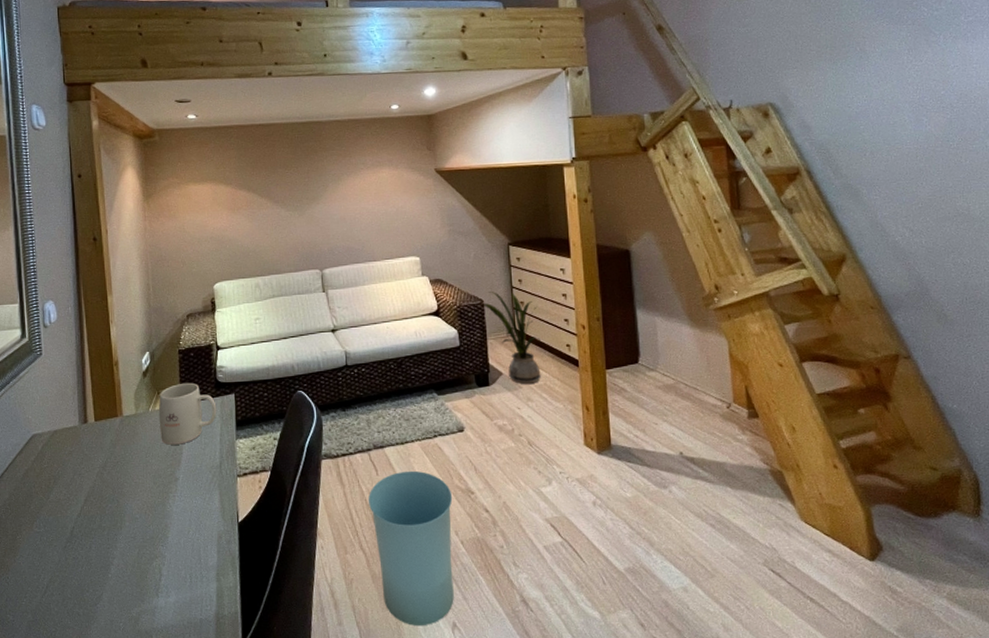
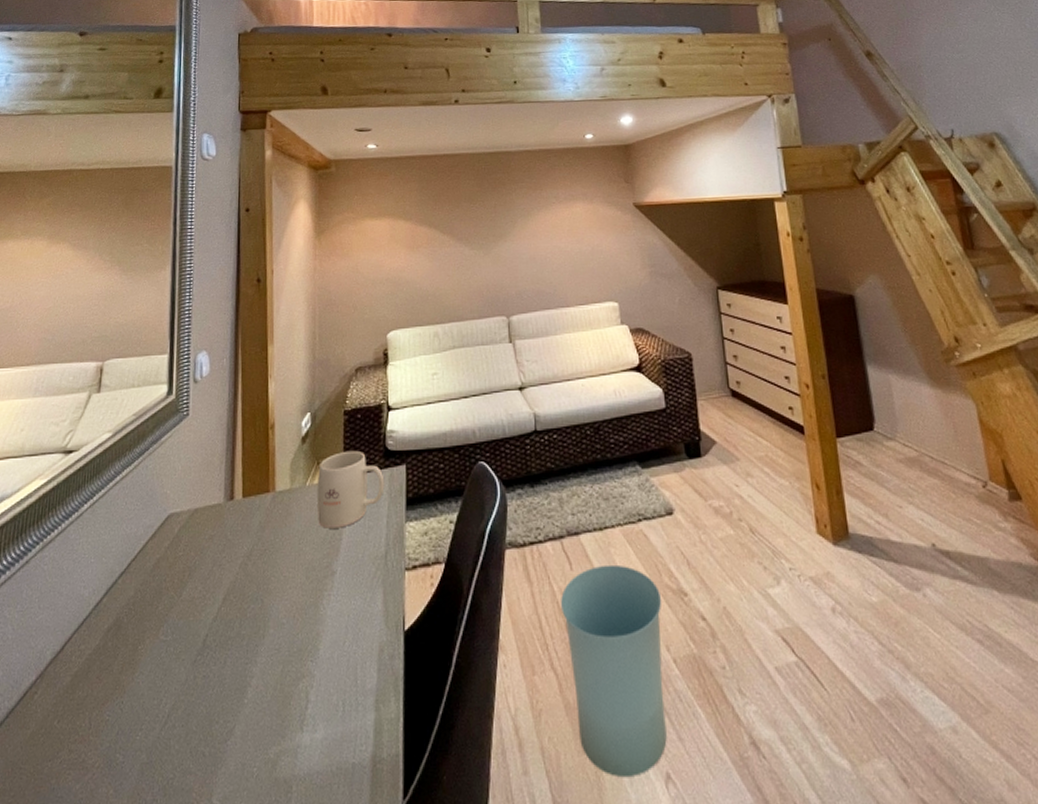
house plant: present [483,292,541,385] -> none [690,343,761,456]

